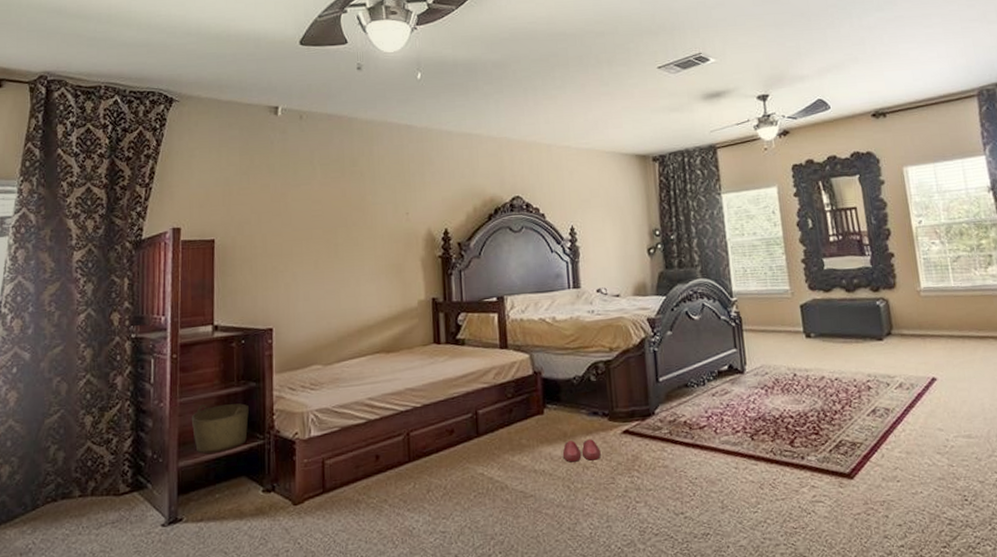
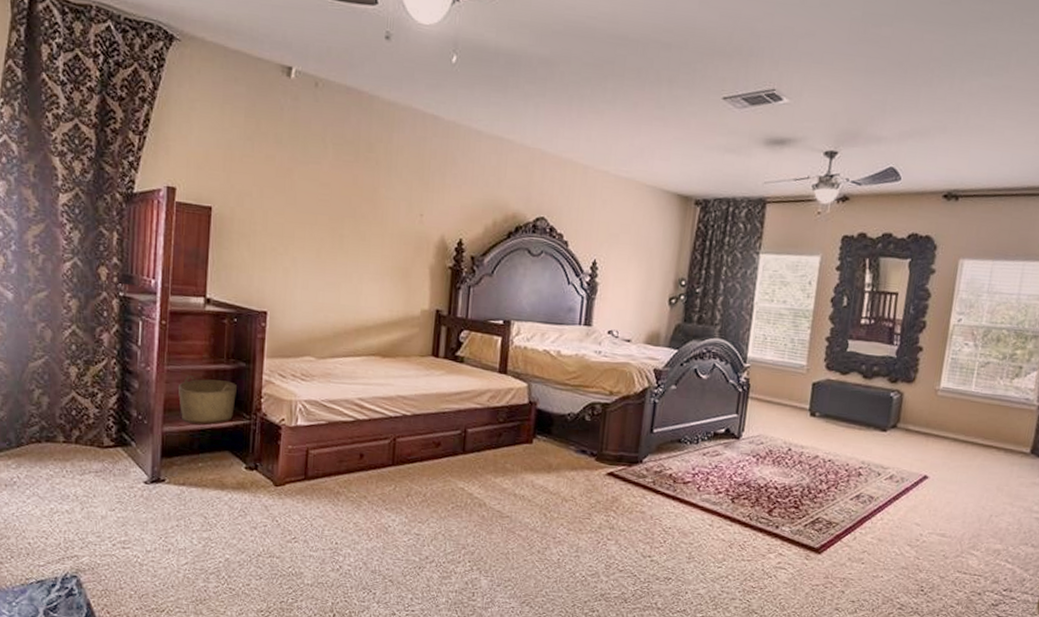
slippers: present [562,439,601,463] -> none [544,473,582,495]

